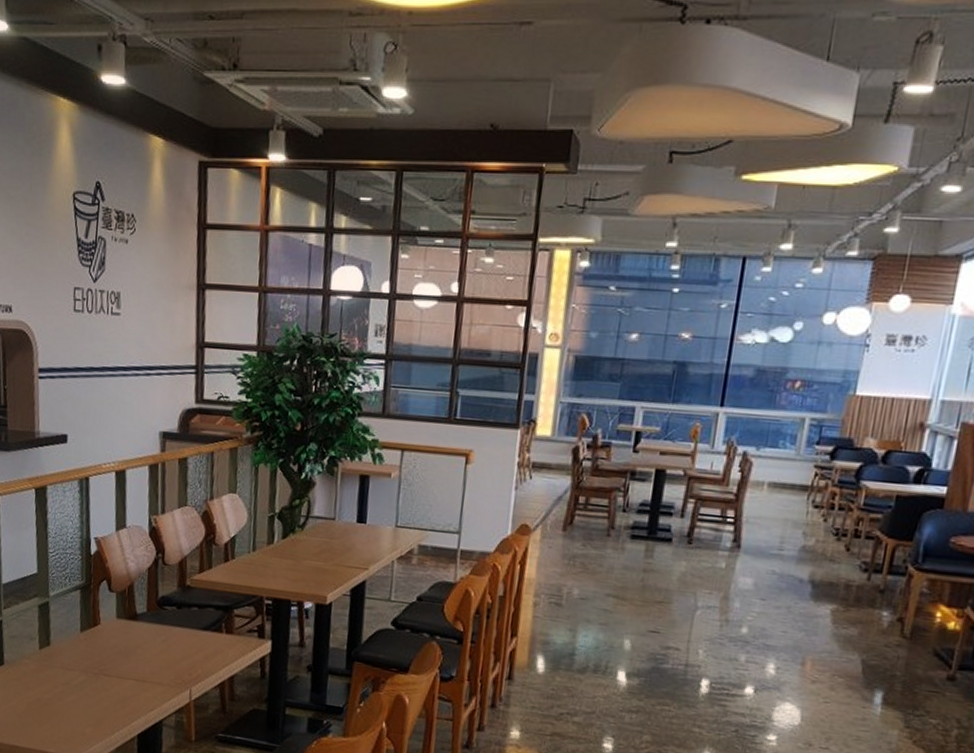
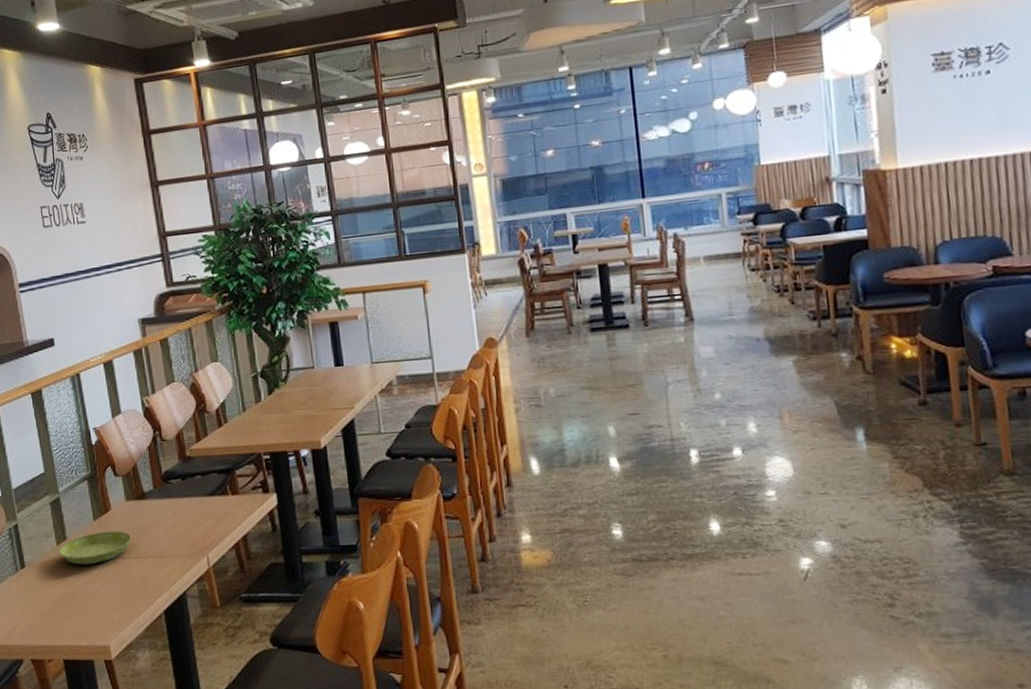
saucer: none [40,644,117,675] -> present [58,530,132,565]

